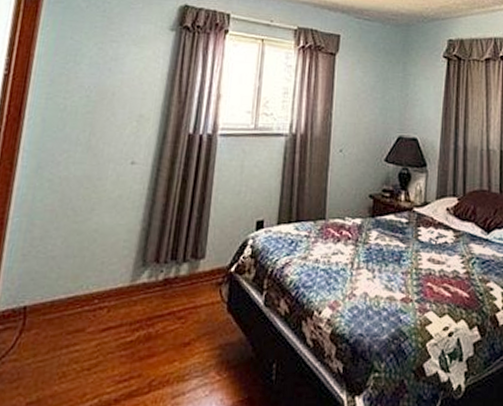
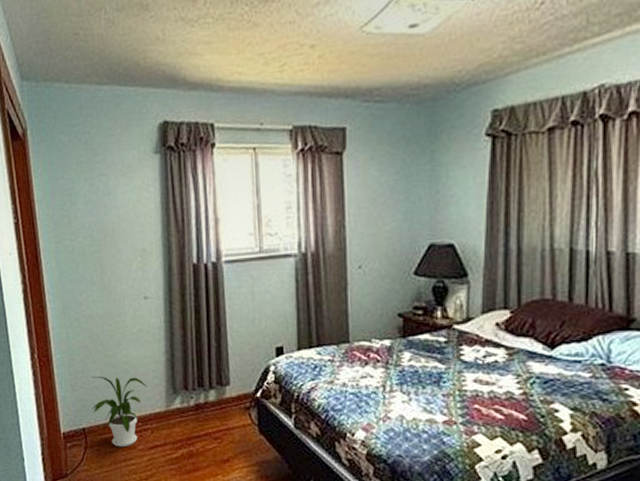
house plant: none [41,245,114,330] -> present [91,377,147,447]

